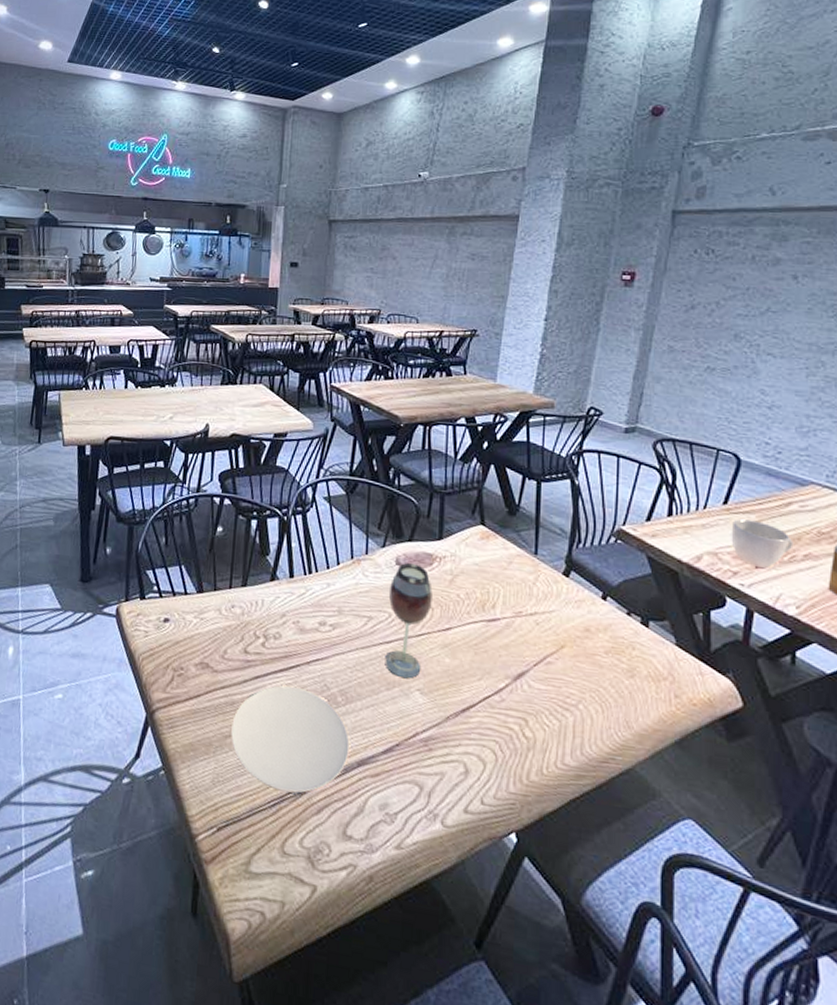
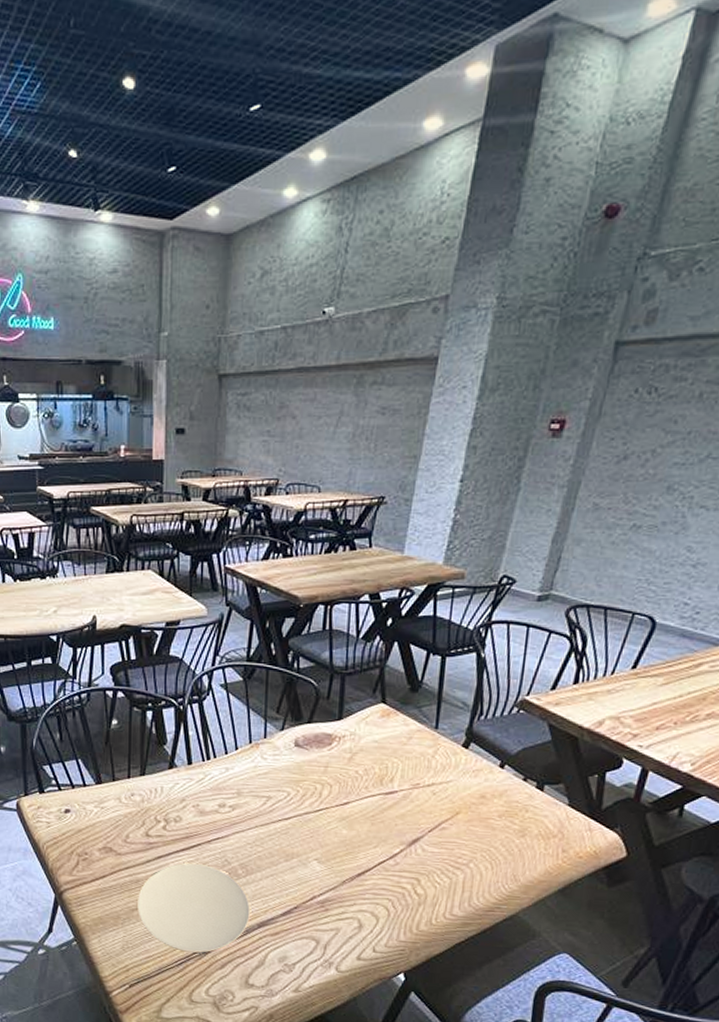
wineglass: present [385,563,433,679] -> none [284,744,331,851]
cup: present [731,519,794,569] -> none [635,683,699,730]

